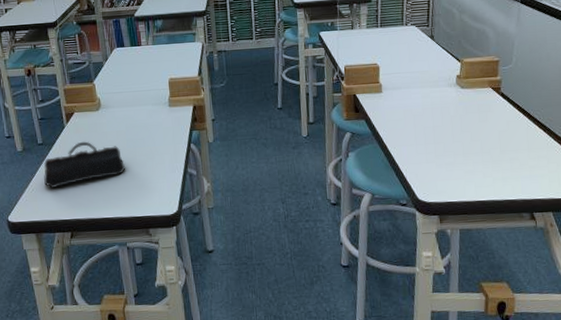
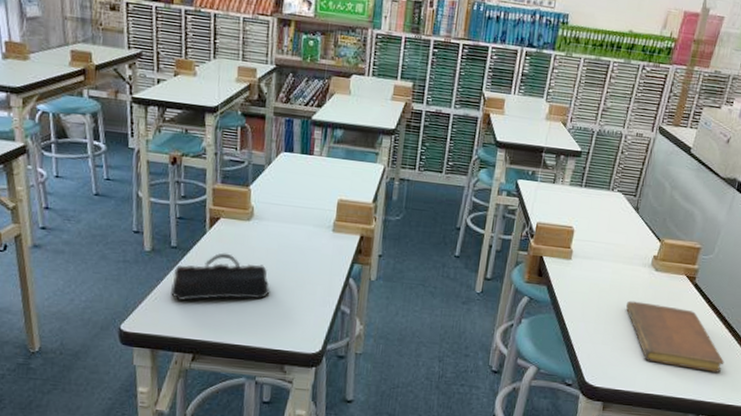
notebook: none [440,118,546,172] -> present [625,300,725,373]

